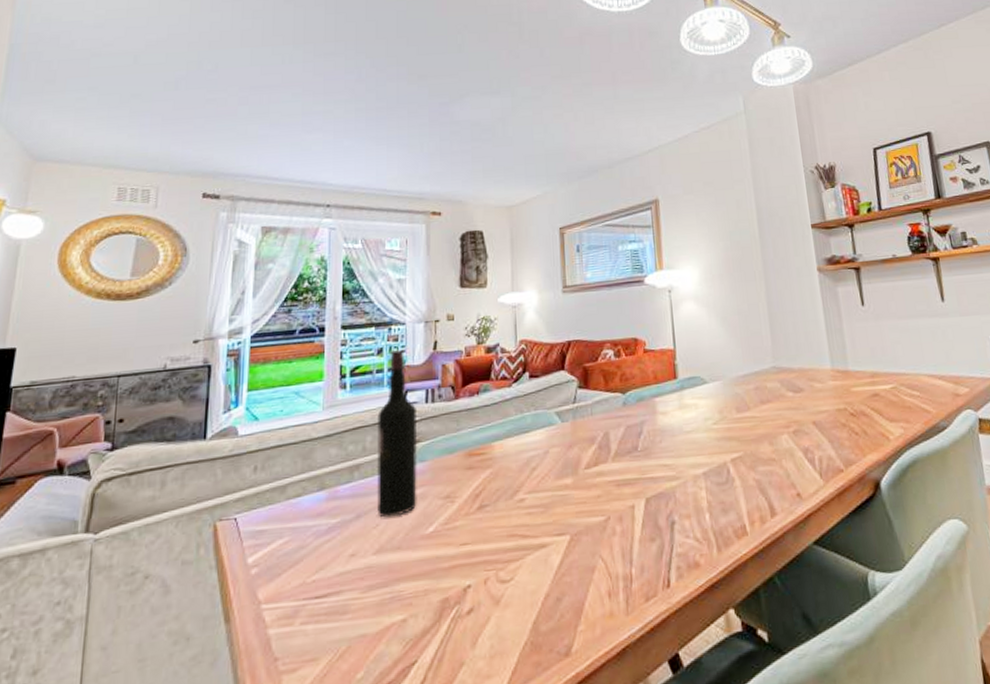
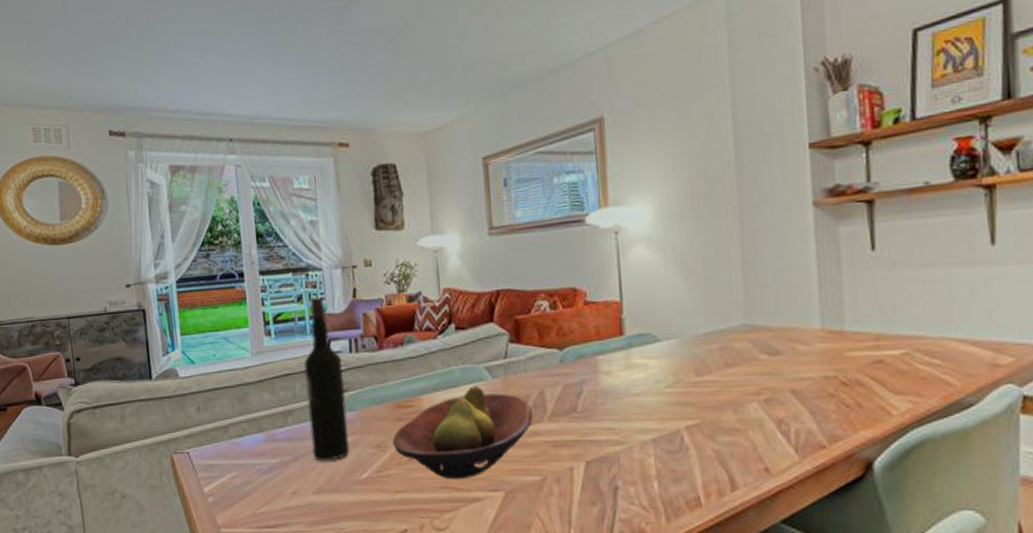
fruit bowl: none [462,430,598,527] -> present [393,385,533,480]

